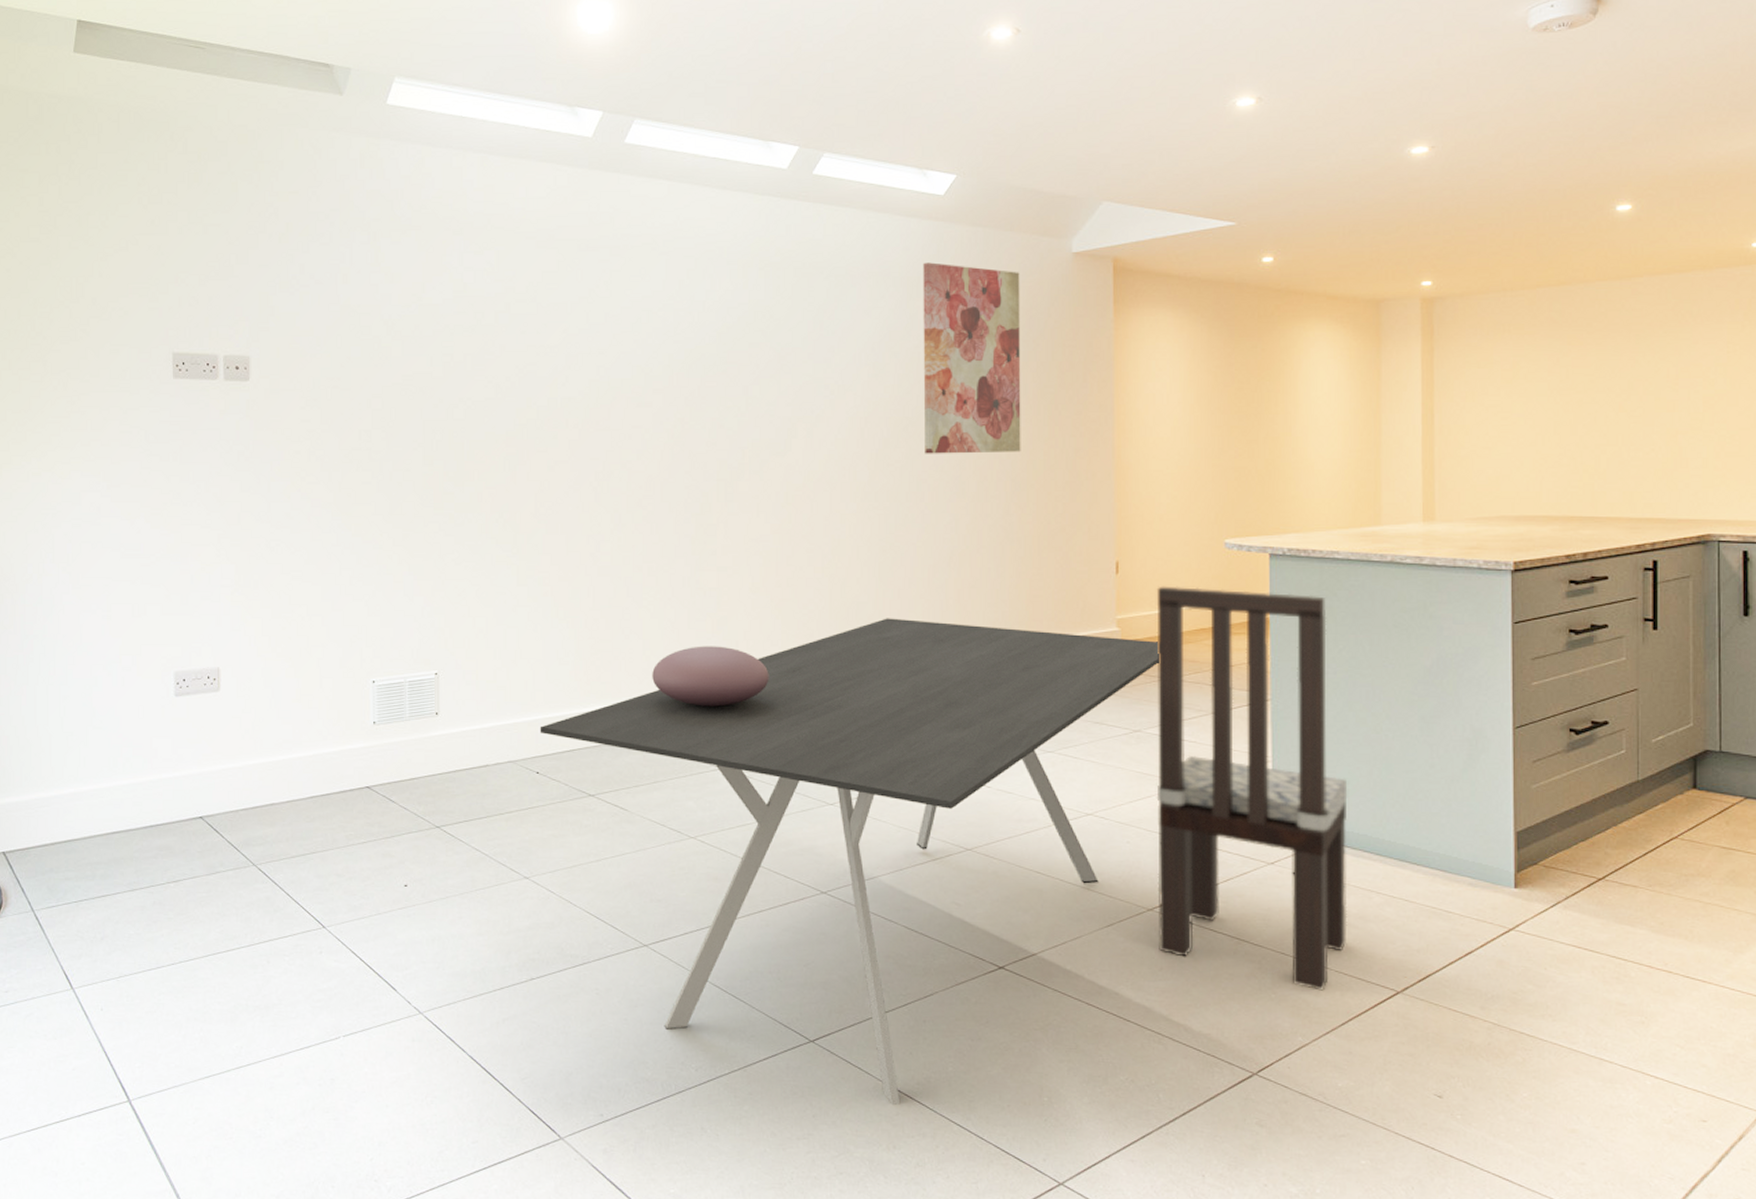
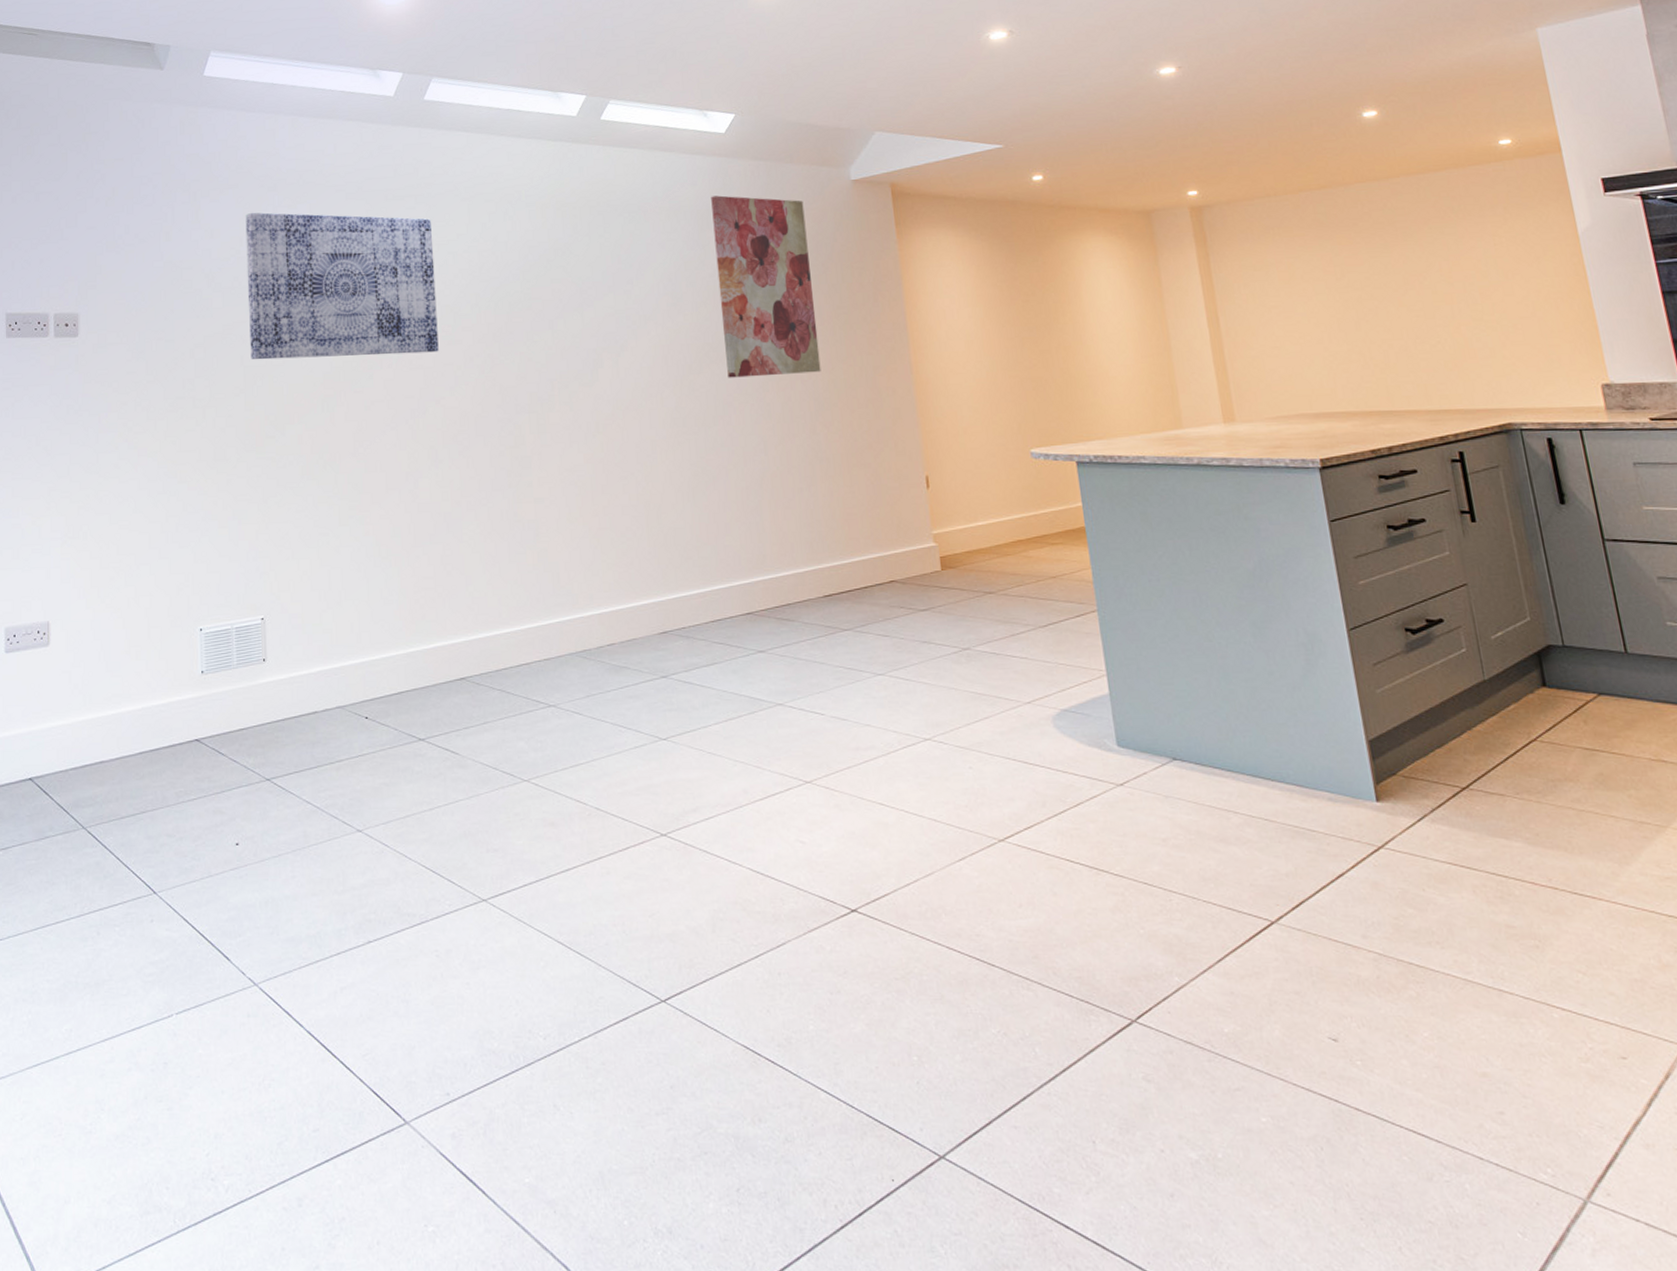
wall art: none [428,257,627,414] -> present [245,212,439,360]
dining table: present [540,618,1159,1105] -> none [367,542,980,1071]
decorative bowl: present [652,646,769,707] -> none [476,578,593,642]
dining chair: present [1156,586,1348,991] -> none [969,498,1210,924]

